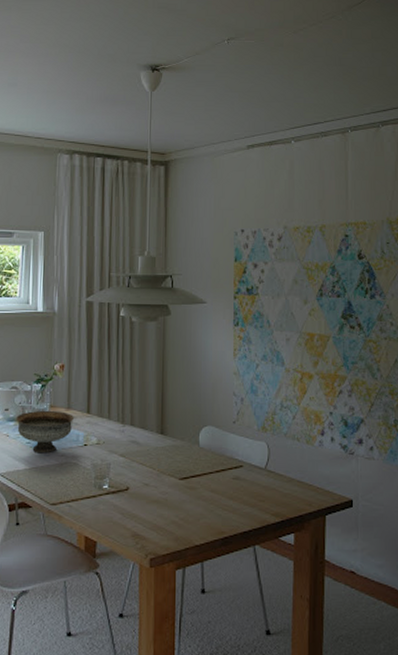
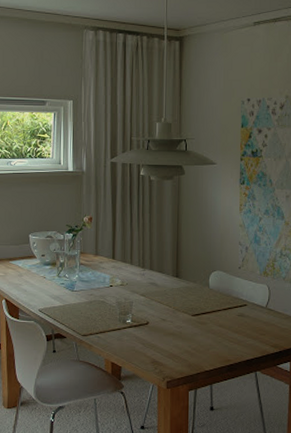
bowl: present [16,410,75,454] -> none [51,256,102,293]

